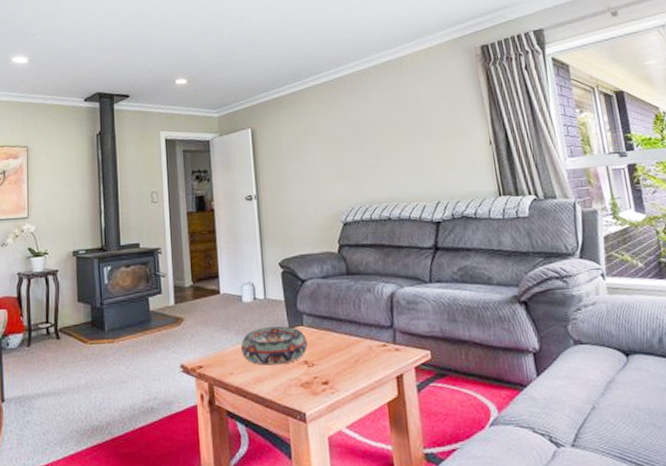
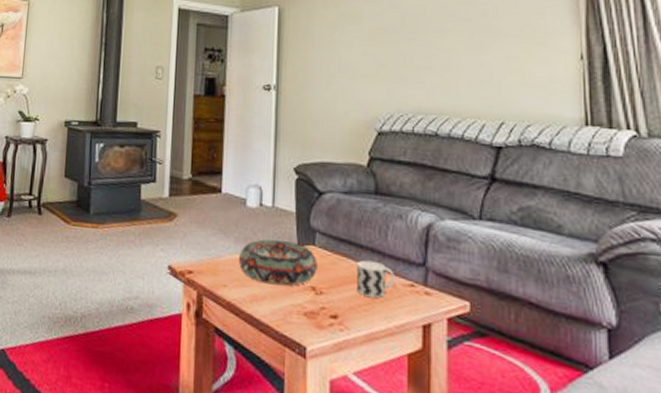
cup: none [339,330,371,362] -> present [357,260,395,299]

